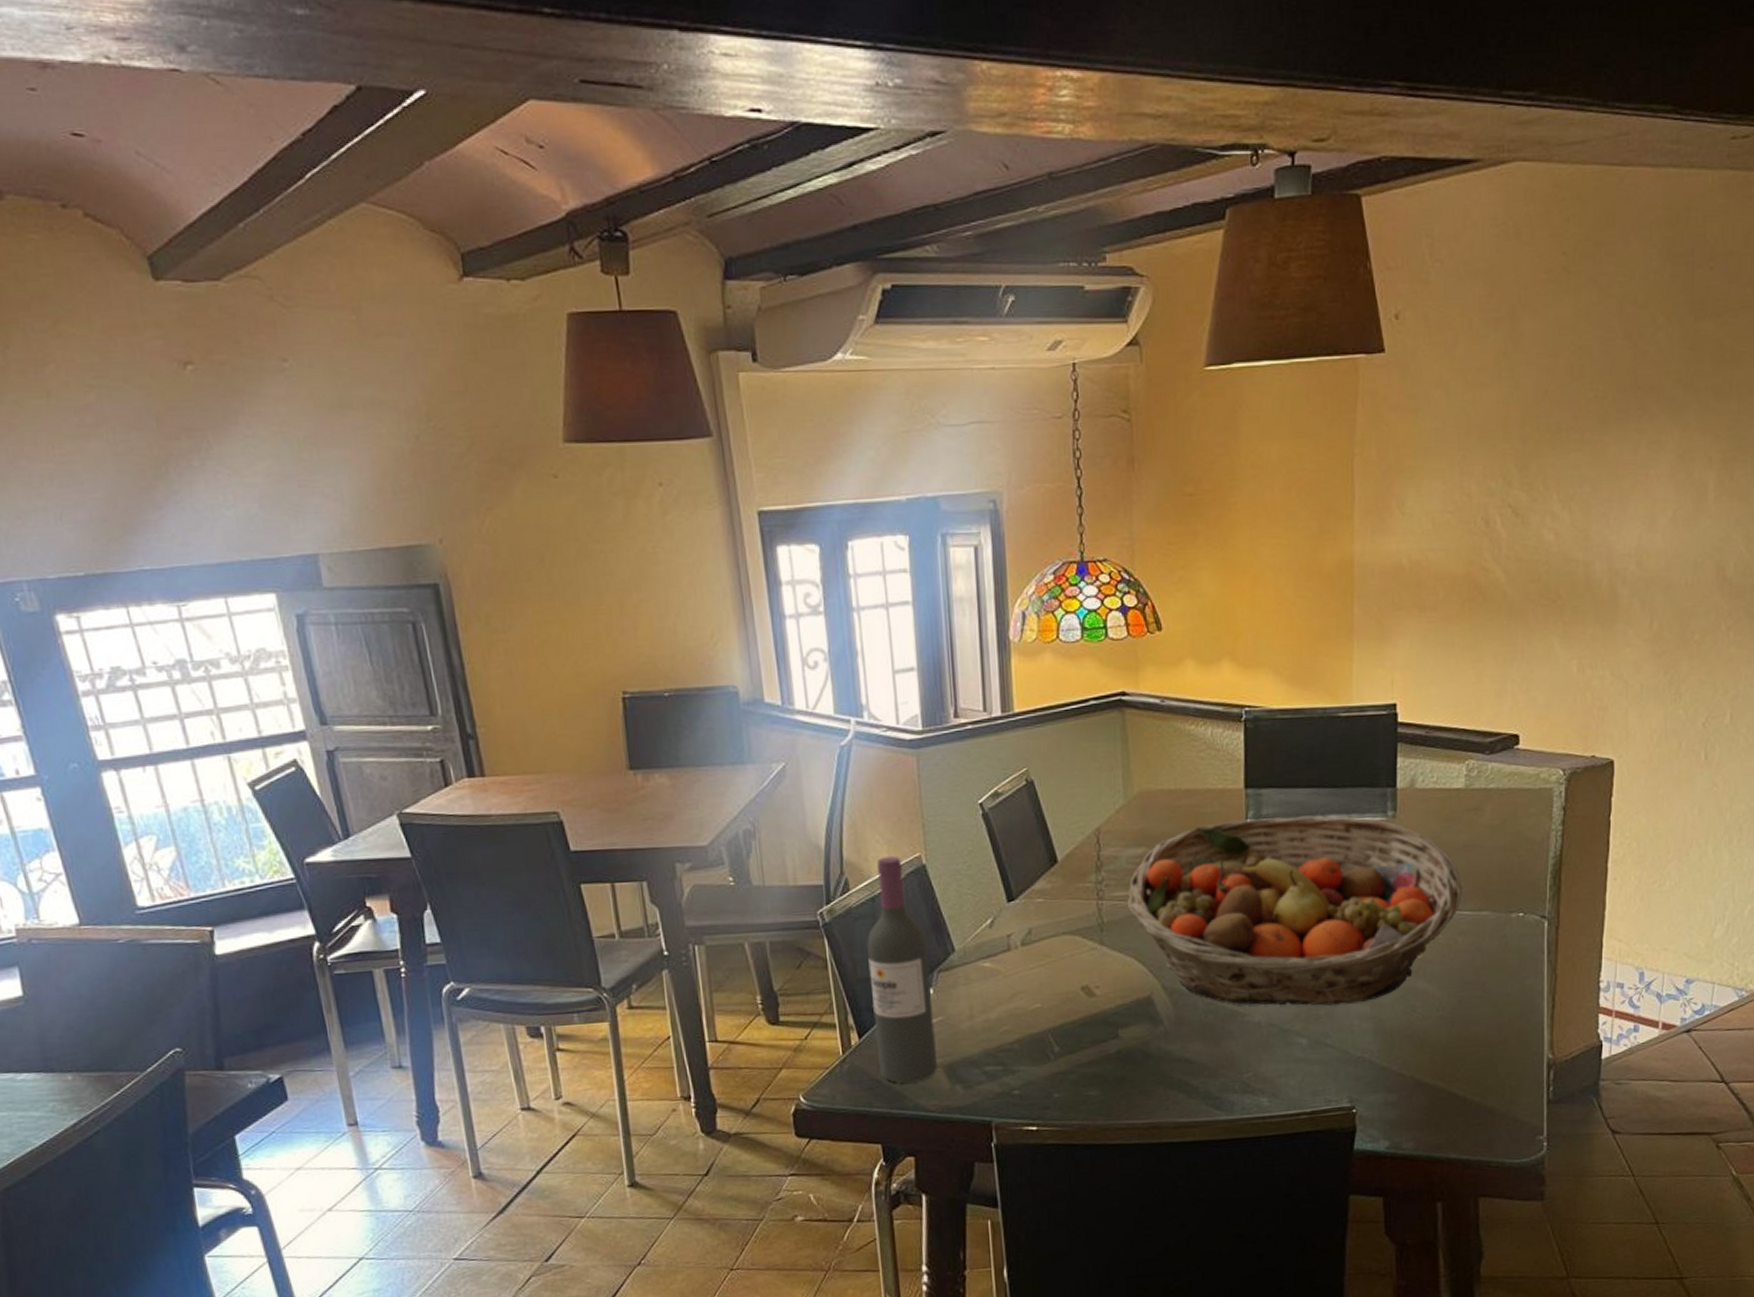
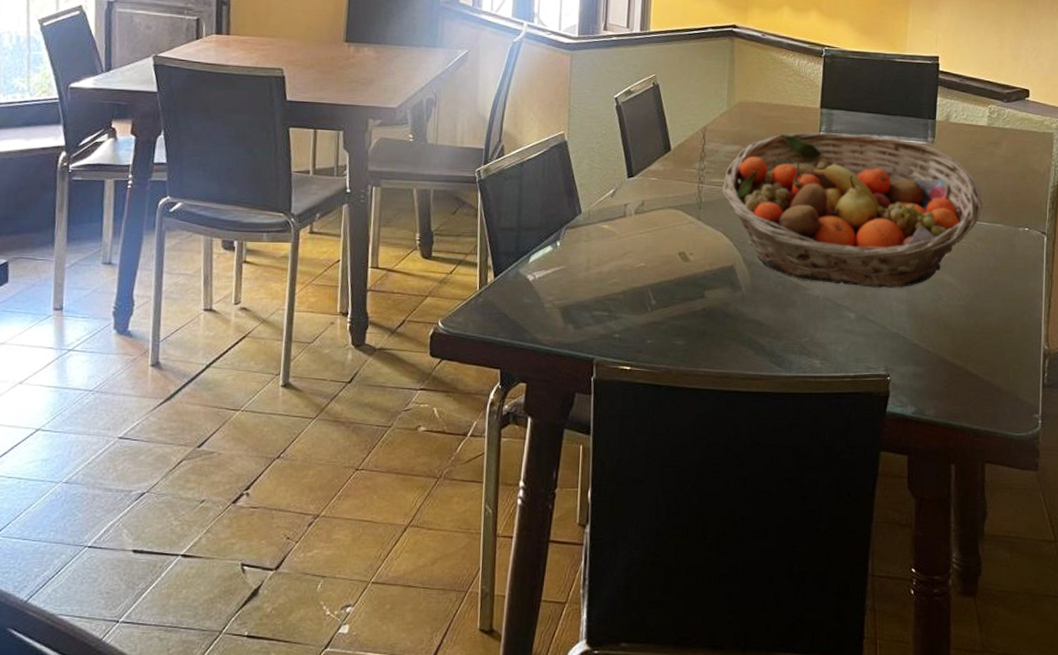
wine bottle: present [867,856,937,1083] -> none [507,132,560,318]

